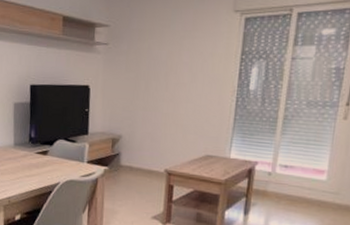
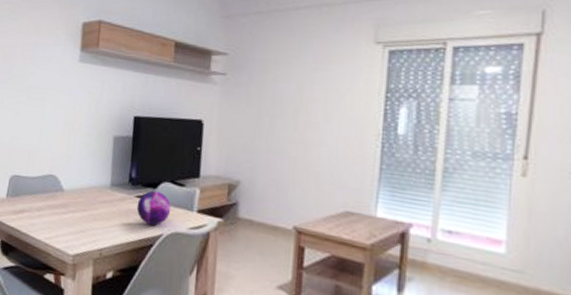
decorative orb: none [37,147,66,176] -> present [136,190,172,226]

